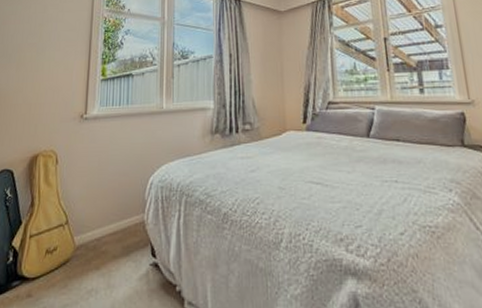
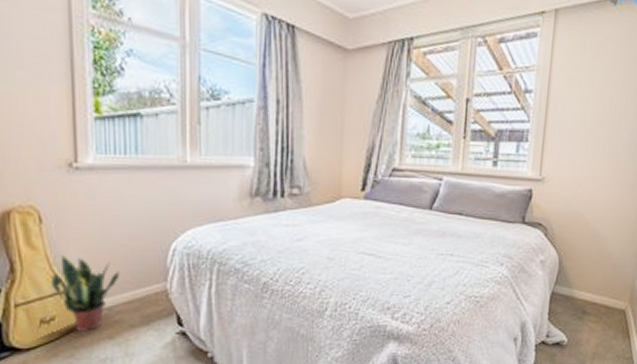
potted plant: none [58,191,109,261] -> present [51,256,121,331]

